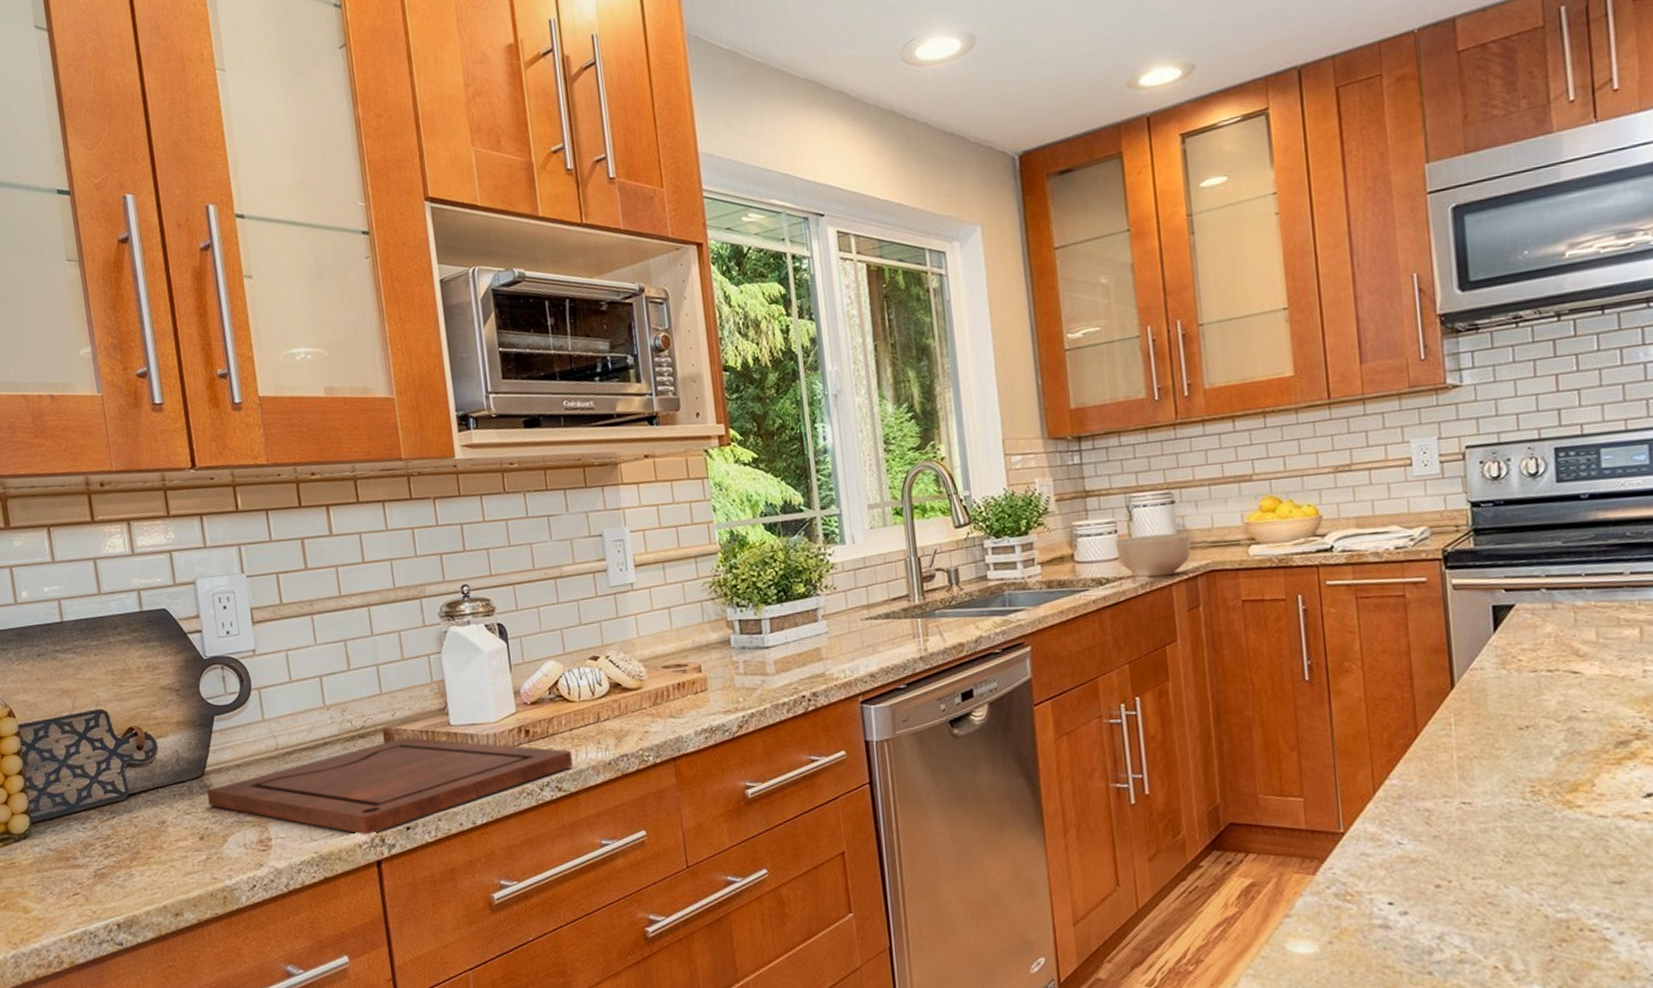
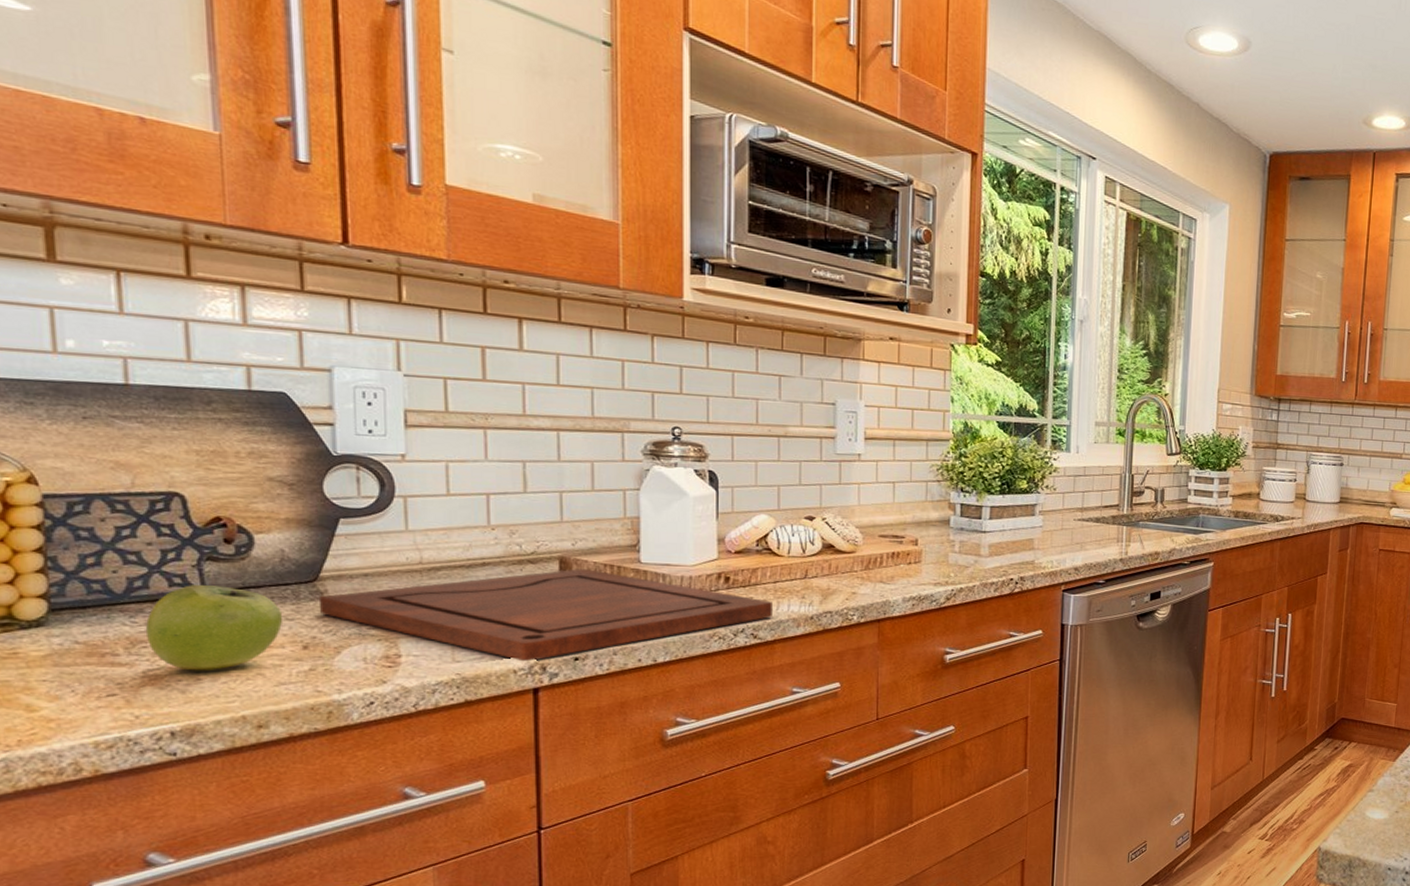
fruit: none [92,788,184,868] -> present [145,584,283,671]
bowl: present [1115,533,1192,578] -> none [1293,486,1351,522]

